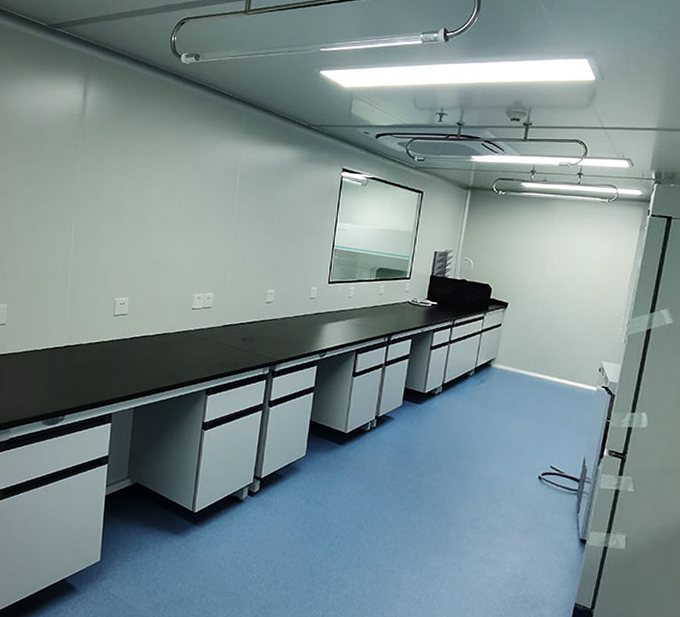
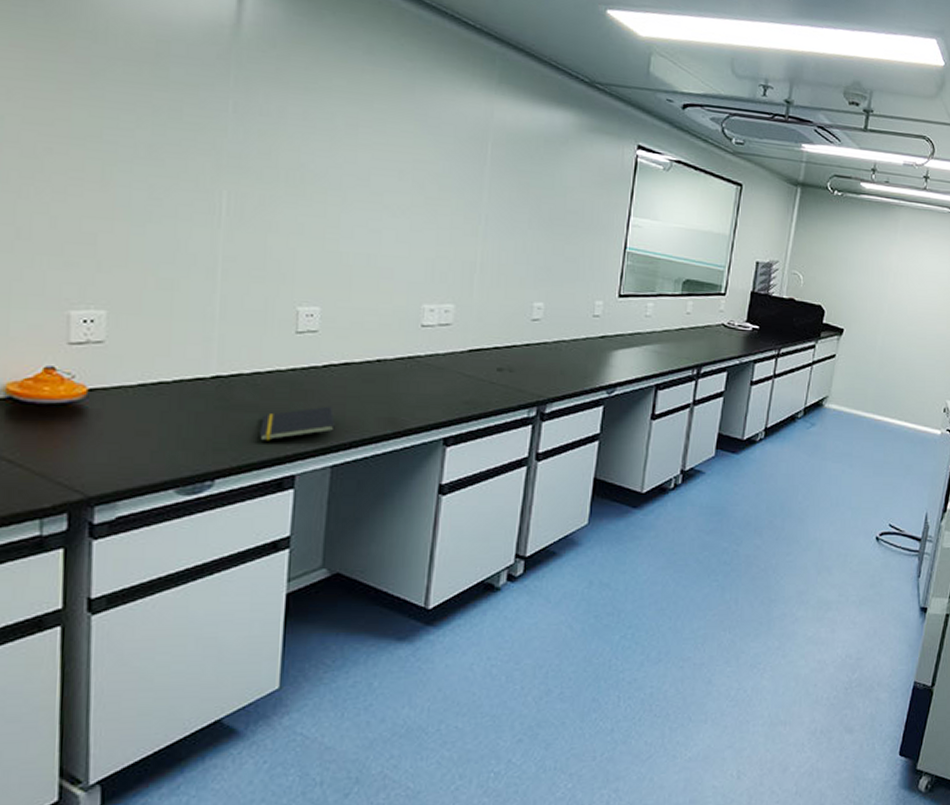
notepad: none [91,366,137,390] -> present [260,406,335,441]

